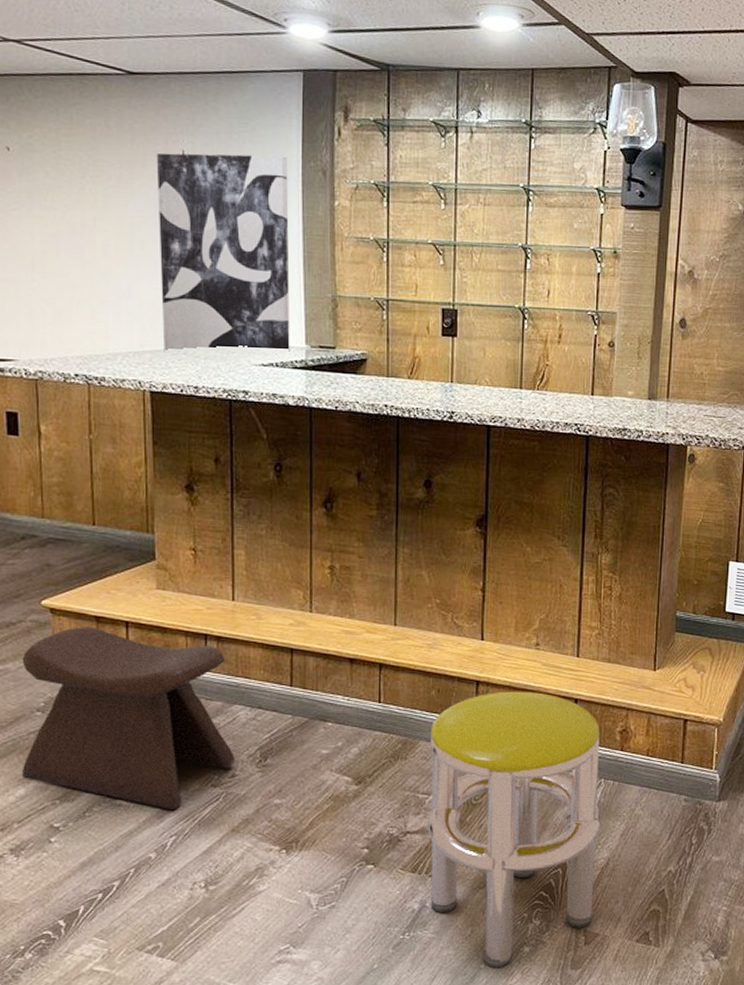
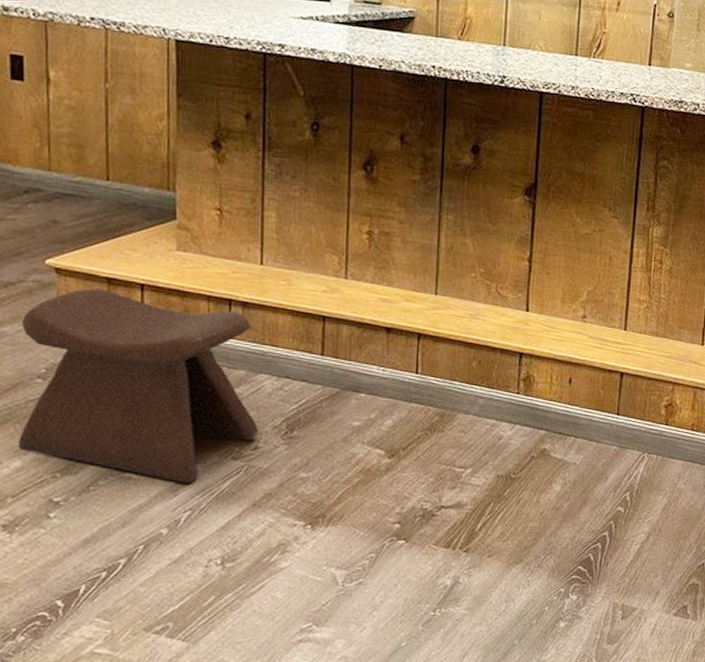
stool: present [428,691,601,969] -> none [463,364,645,645]

